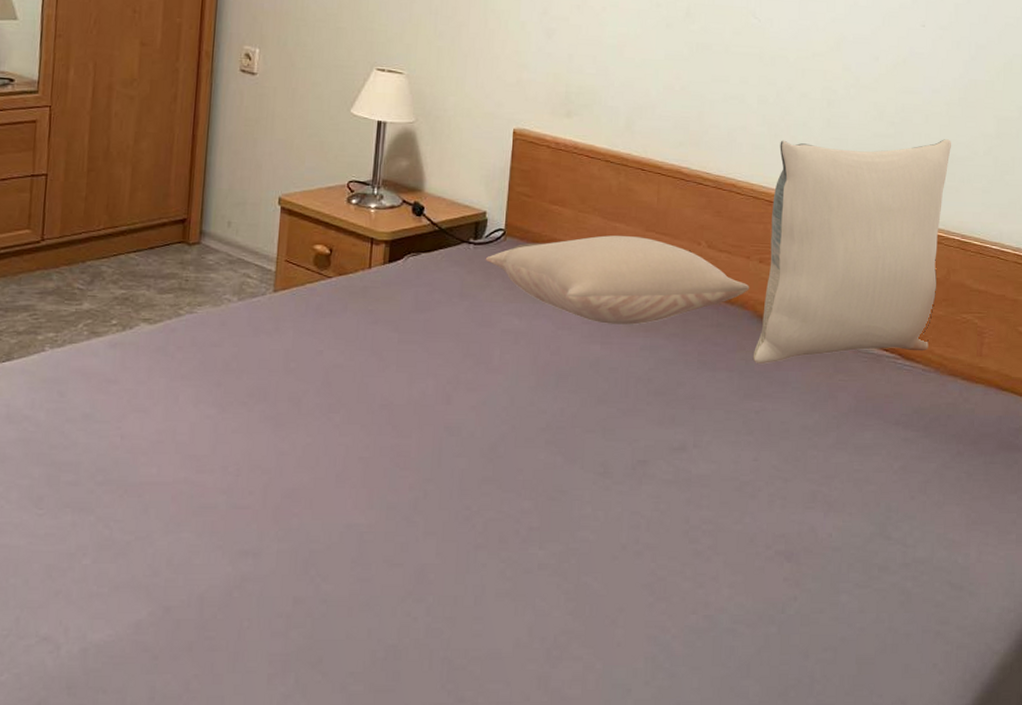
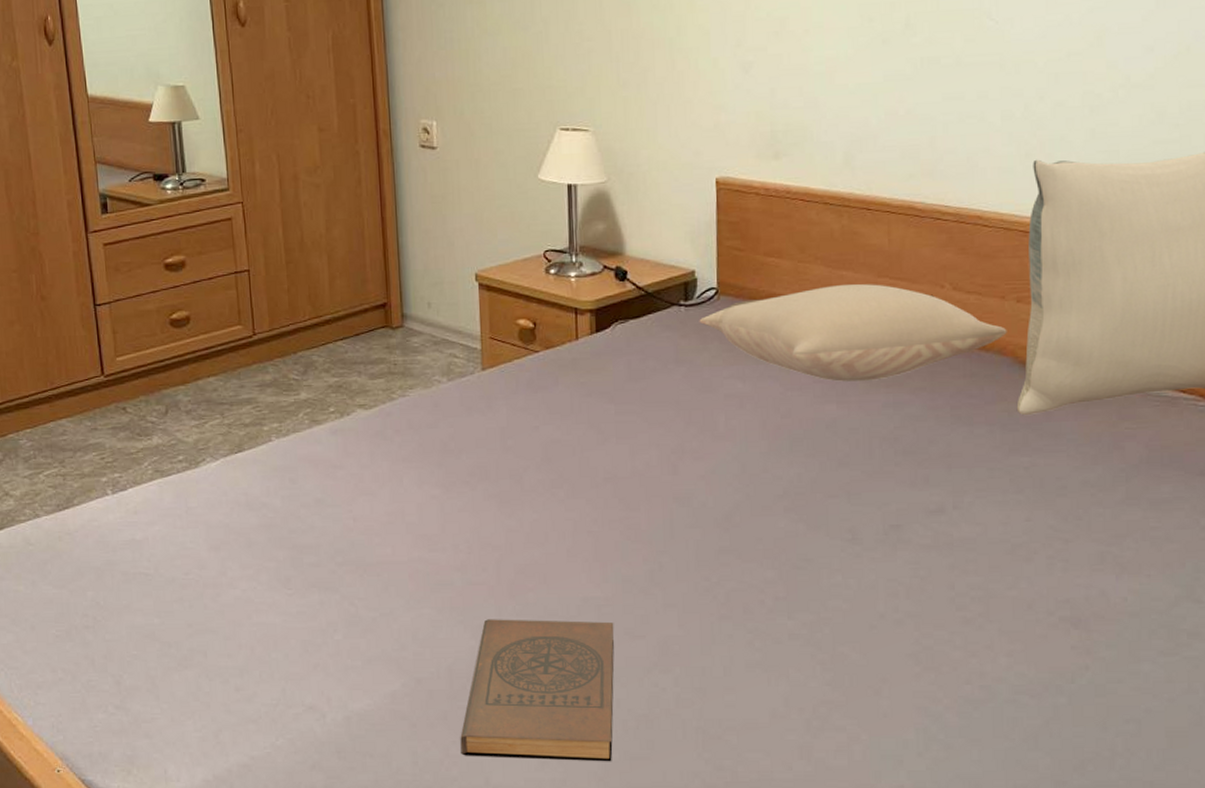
book: none [202,545,374,695] -> present [460,619,614,762]

